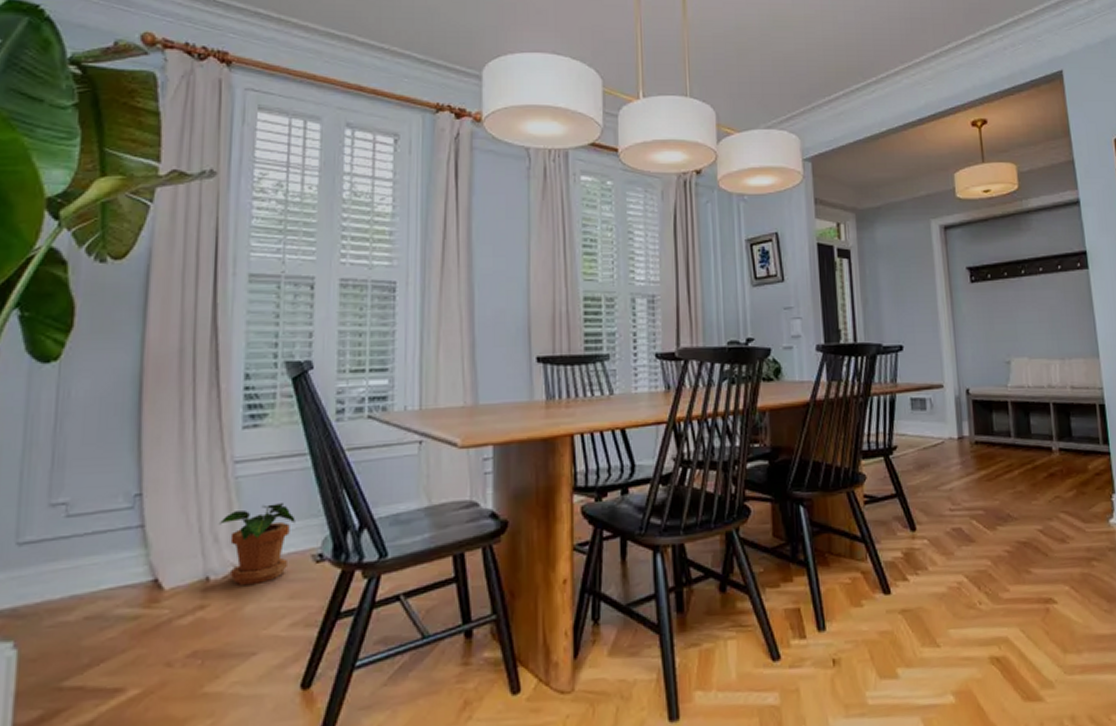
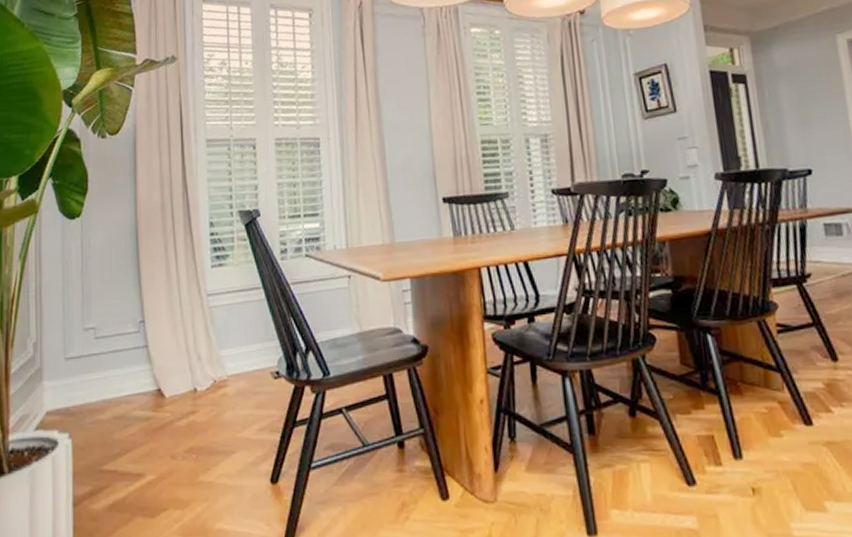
potted plant: present [220,503,296,585] -> none [201,329,256,395]

